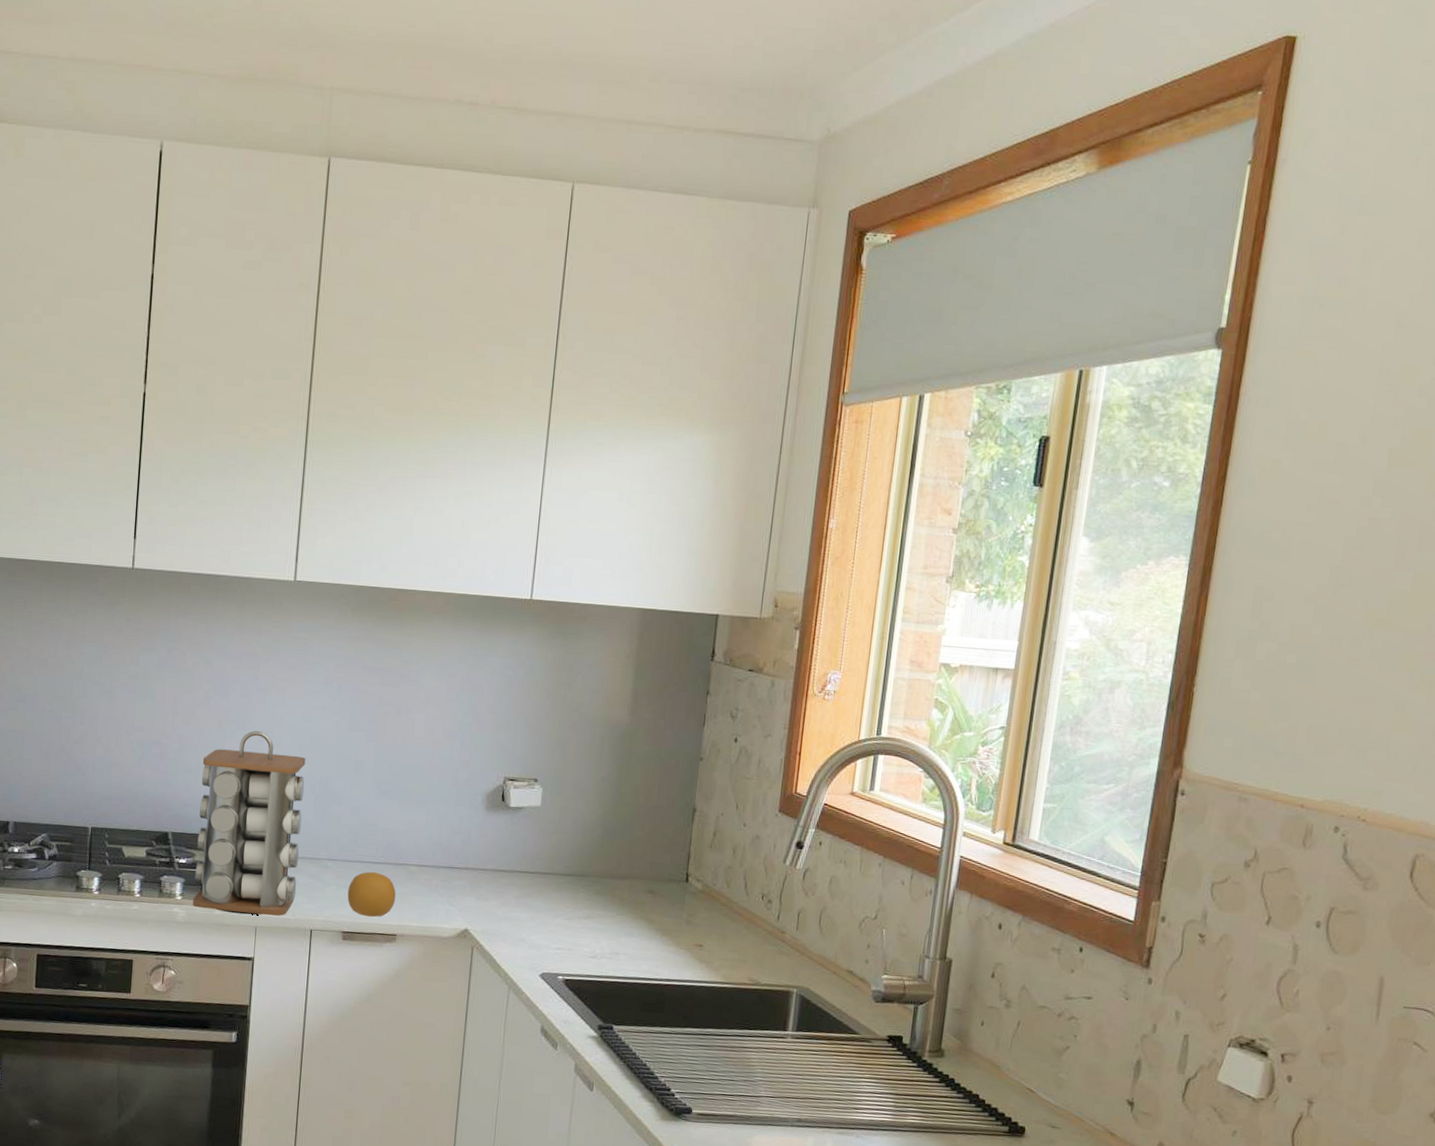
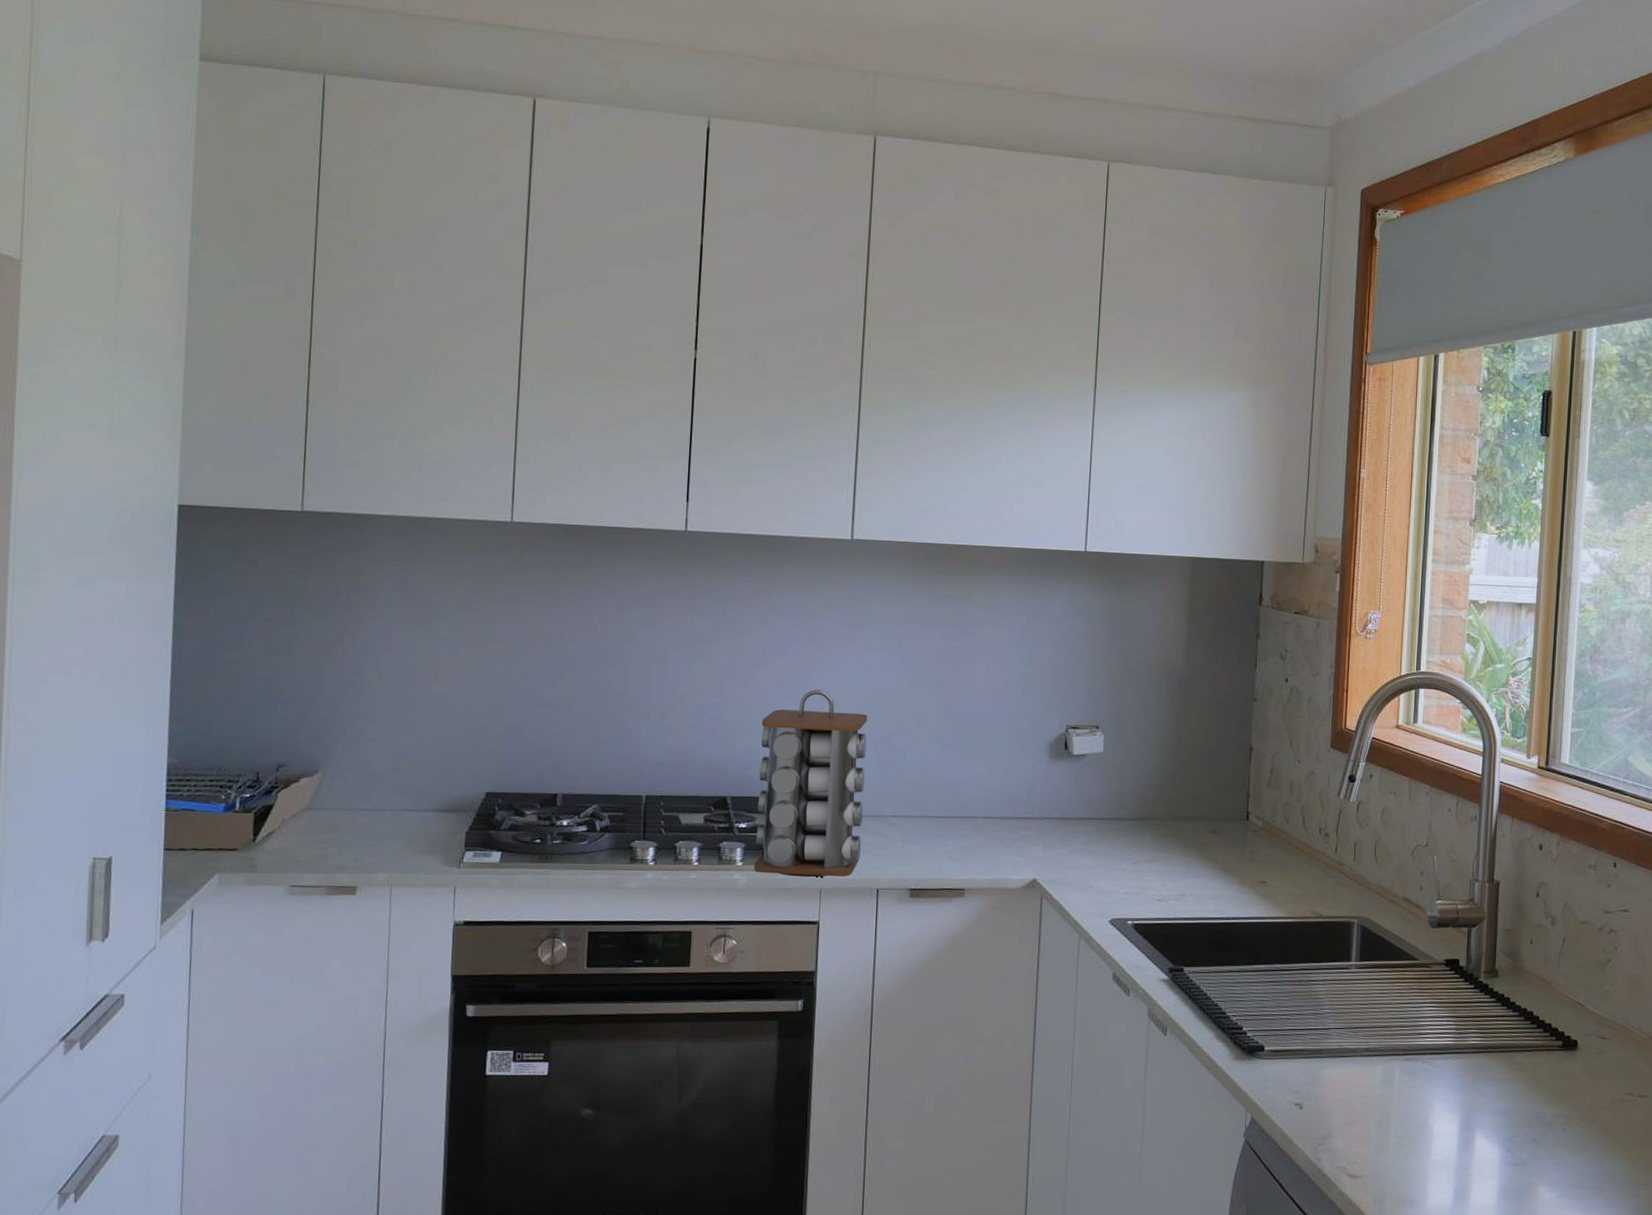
fruit: present [347,871,396,918] -> none [913,826,963,873]

